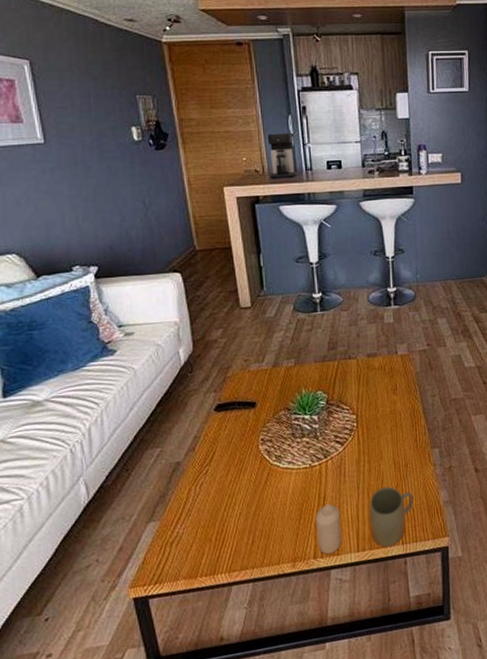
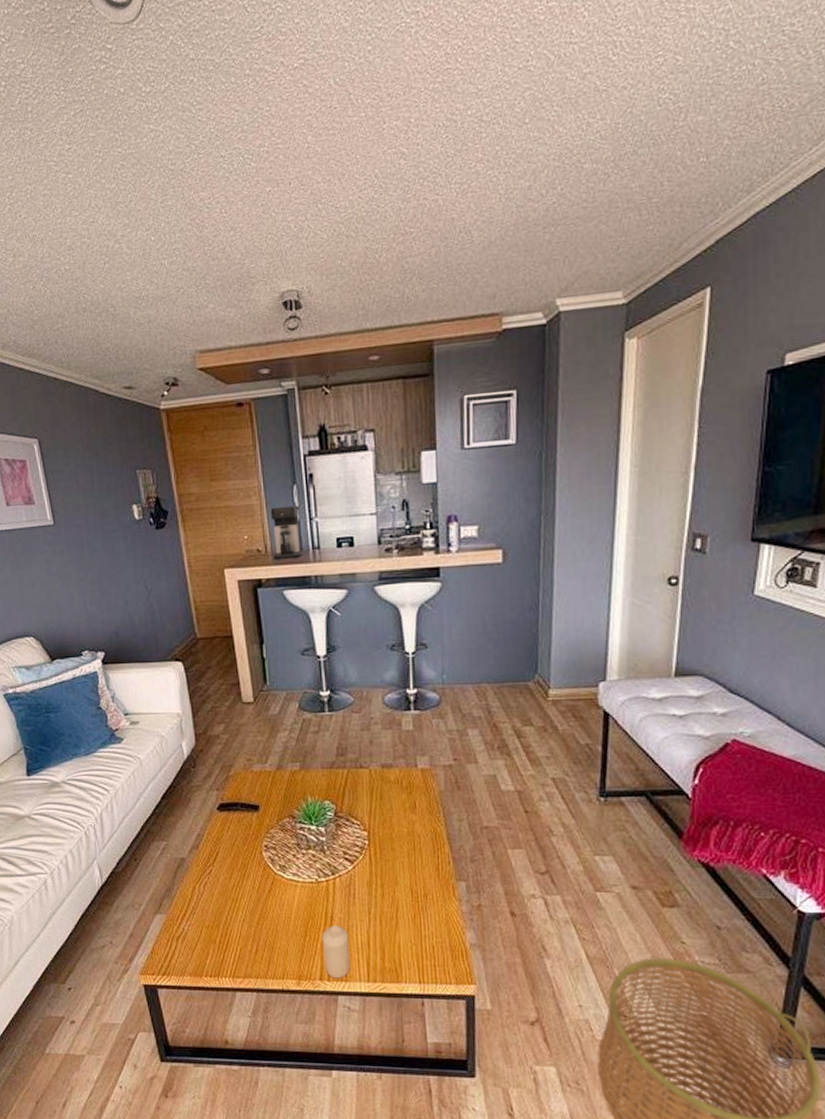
mug: present [368,486,414,547] -> none [381,917,434,983]

